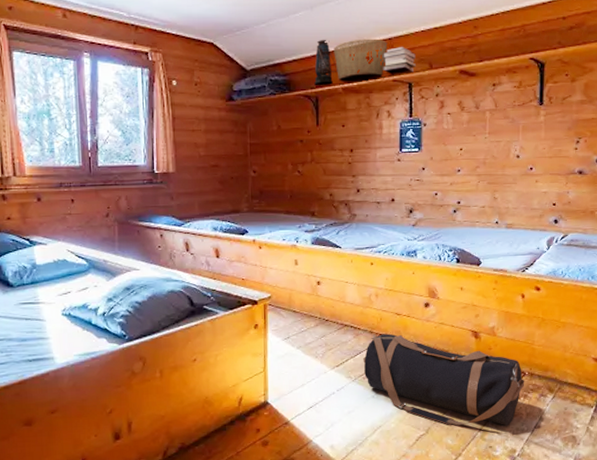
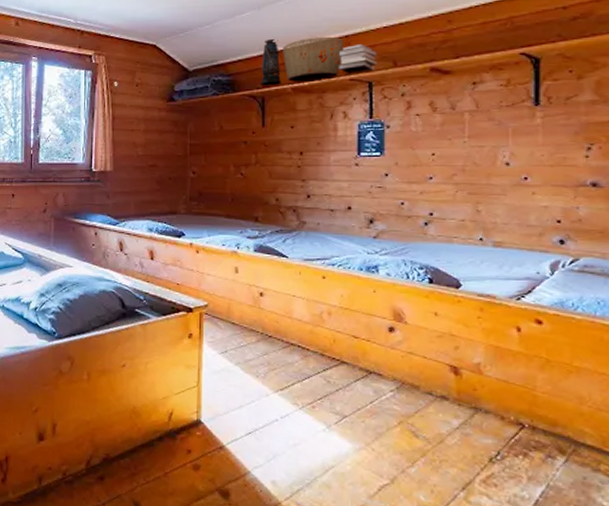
duffel bag: present [363,333,525,426] -> none [312,357,524,489]

